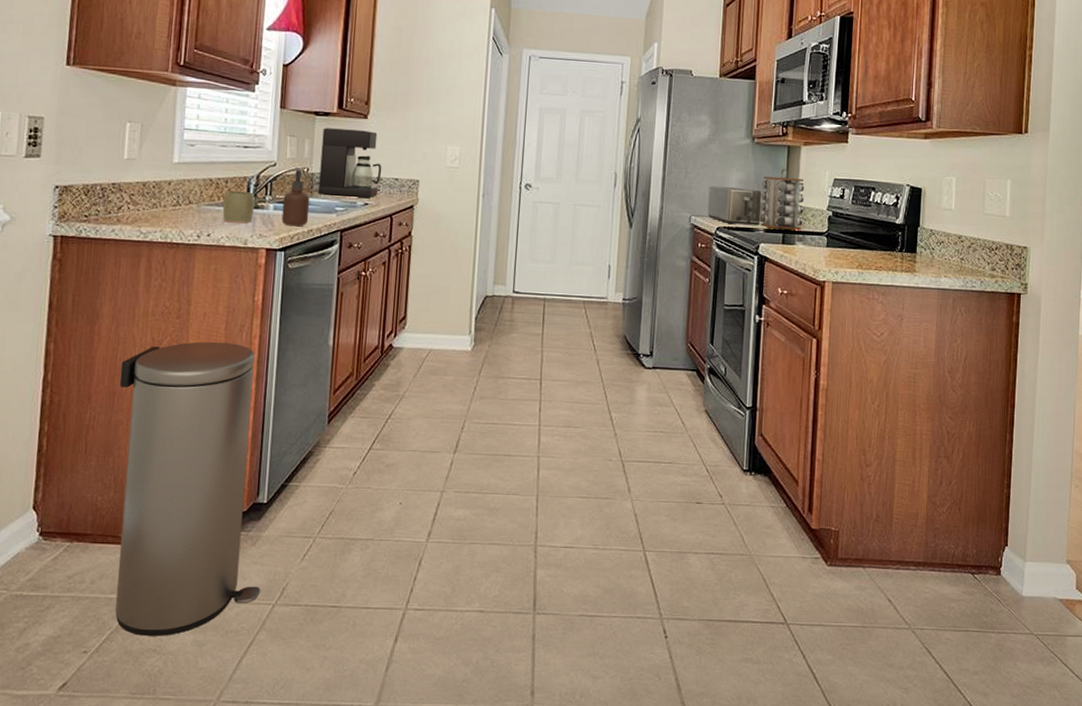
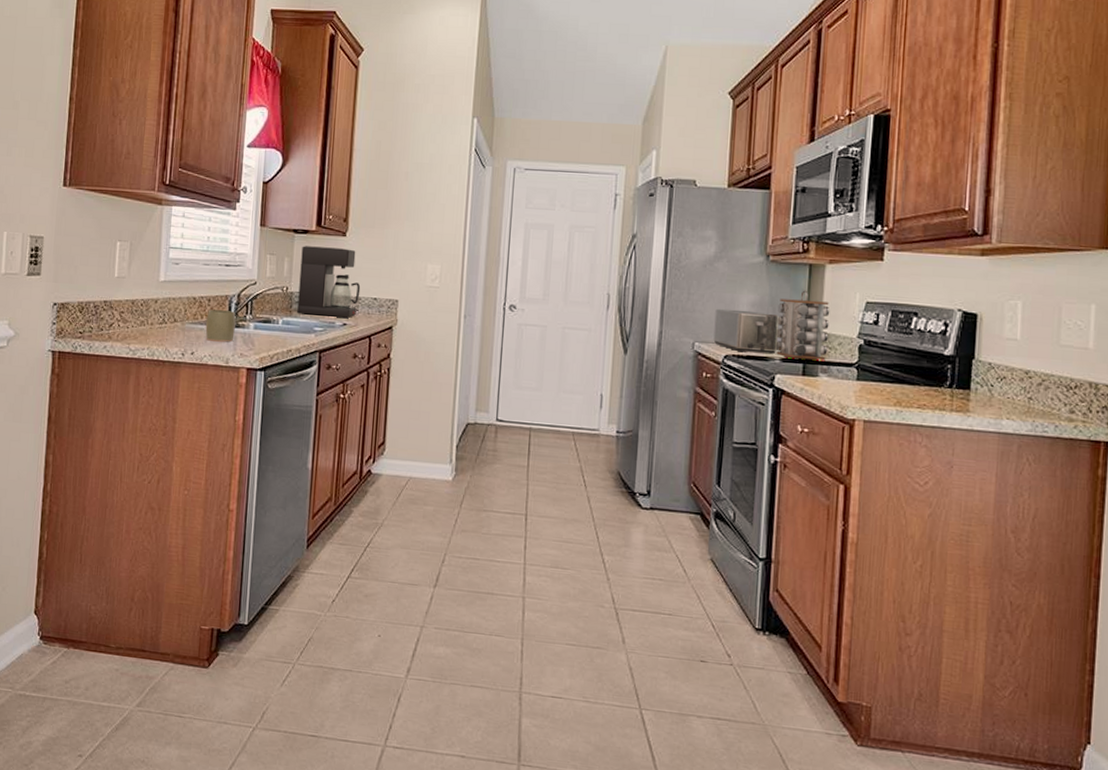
pedal bin: present [115,341,261,636] -> none [107,459,242,748]
soap dispenser: present [281,169,310,227] -> none [261,288,289,347]

